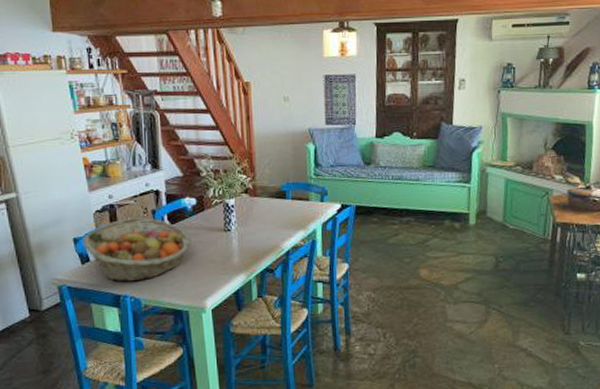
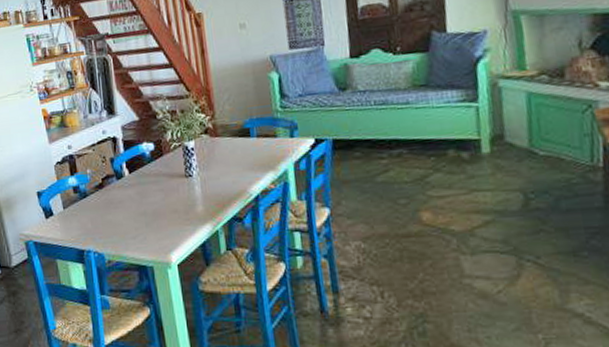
fruit basket: present [82,217,191,282] -> none [45,167,152,236]

